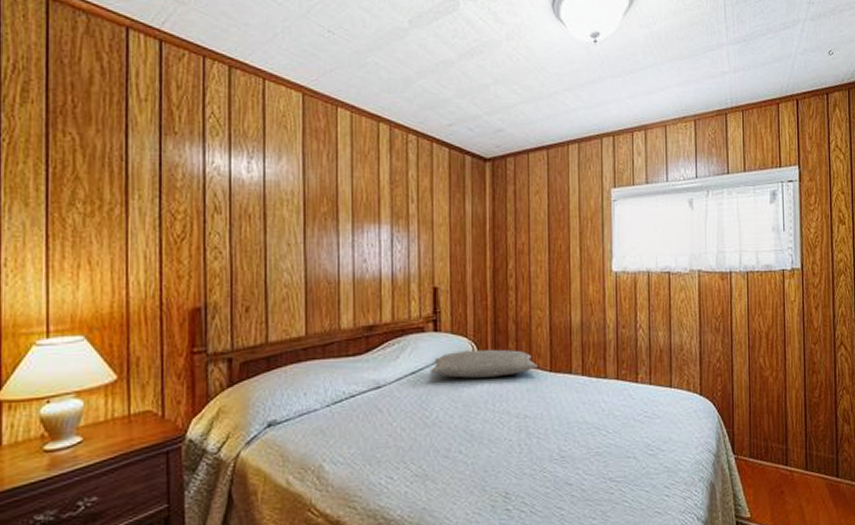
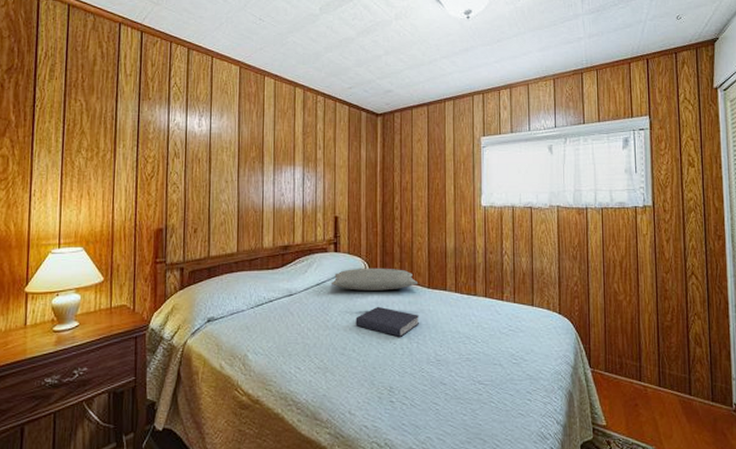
book: none [462,396,539,432] -> present [355,306,419,337]

